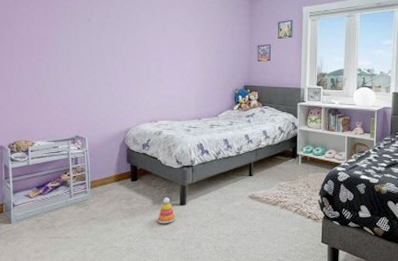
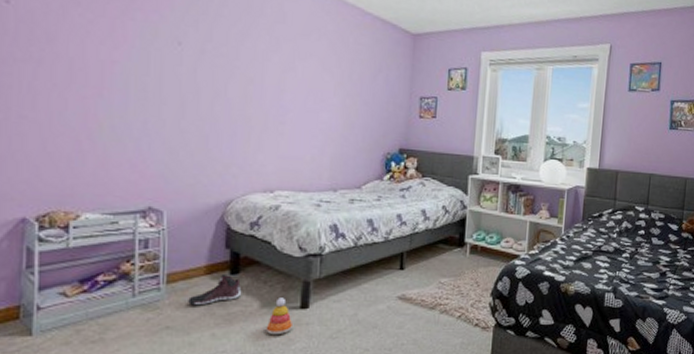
sneaker: none [105,181,140,203] -> present [188,273,242,306]

